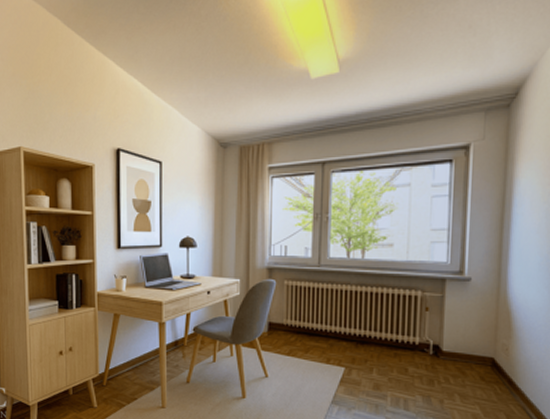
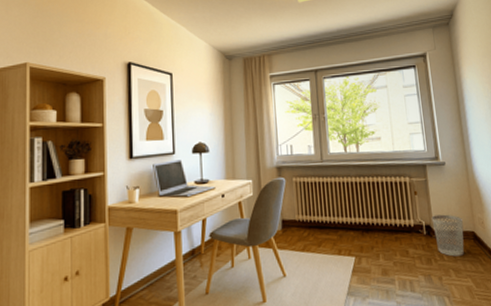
wastebasket: none [442,335,481,382] -> present [431,214,465,257]

